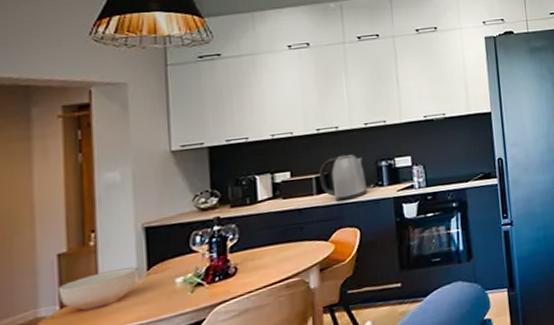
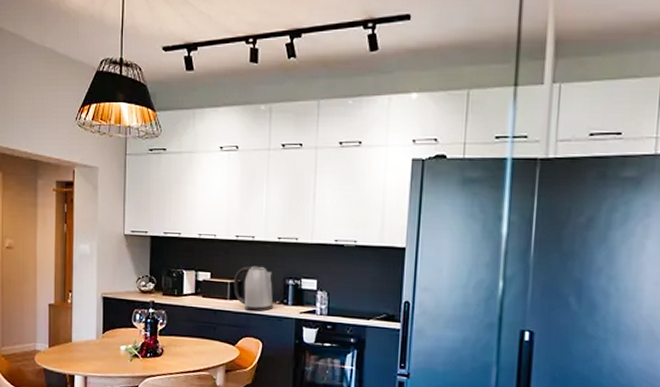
bowl: present [58,266,139,311] -> none [48,326,97,354]

